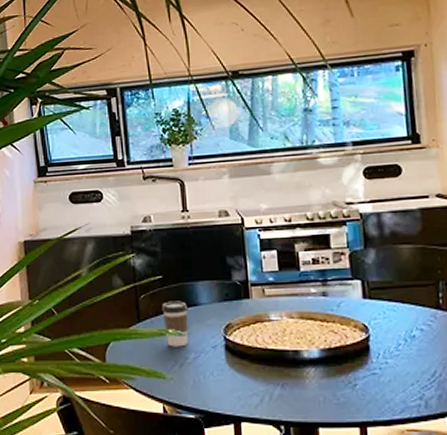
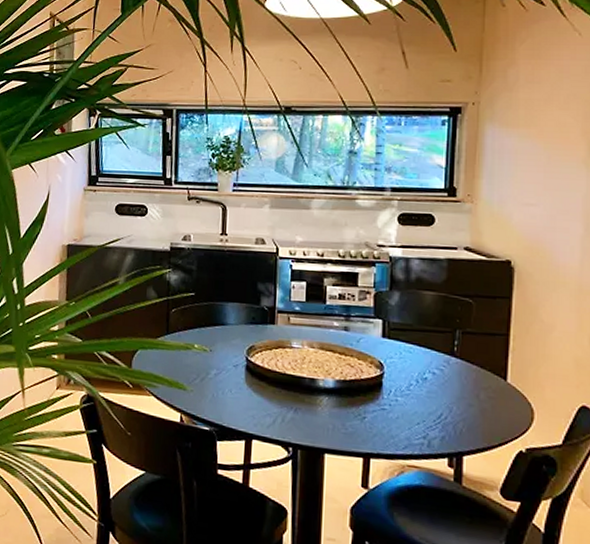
coffee cup: present [162,301,189,347] -> none [191,318,216,363]

